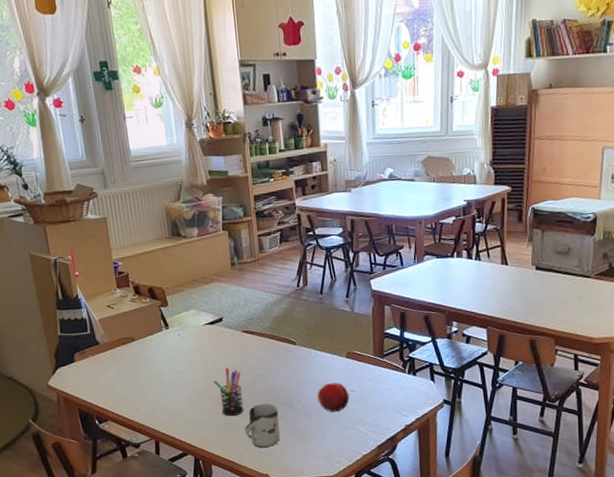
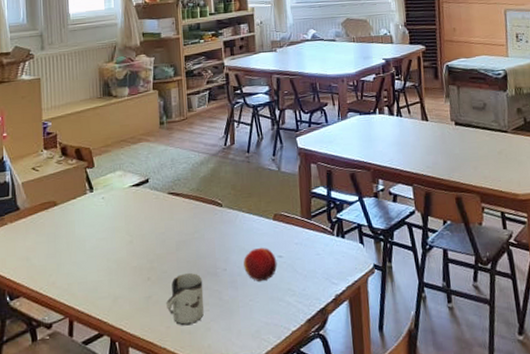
pen holder: present [213,367,244,417] -> none [136,233,167,289]

